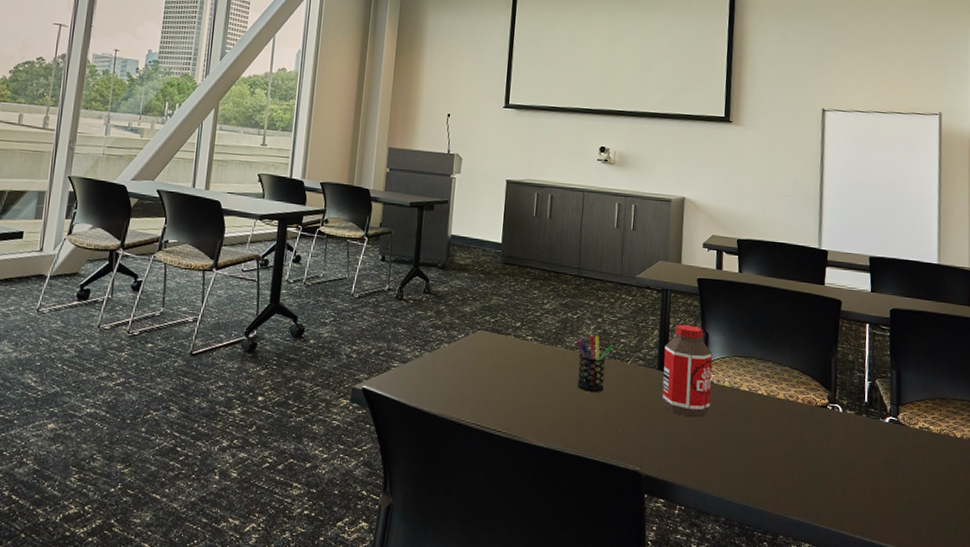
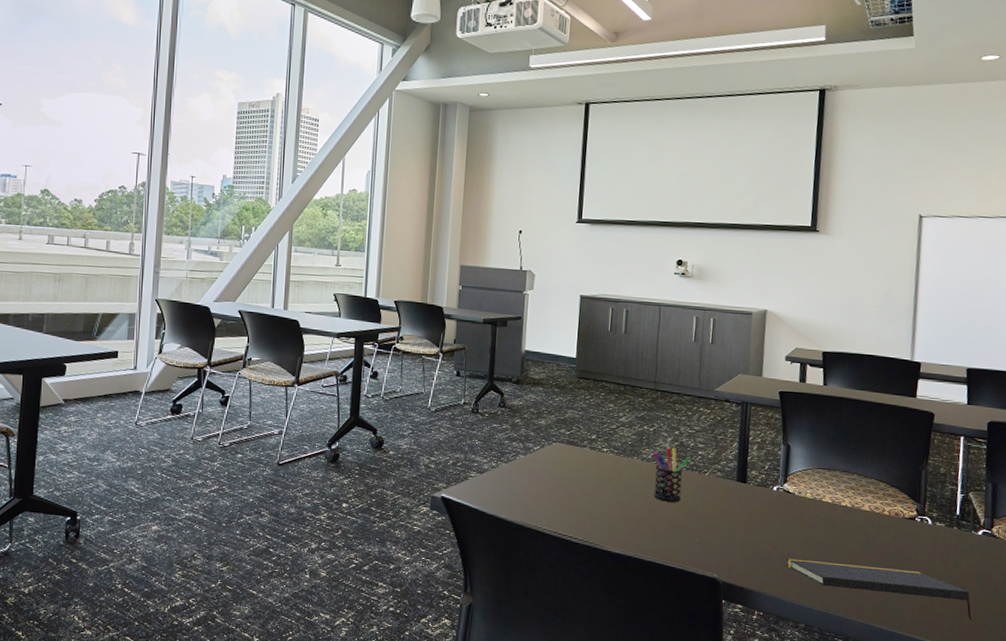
bottle: present [662,324,713,418] -> none [740,437,795,528]
notepad: none [706,449,883,509] -> present [786,558,972,620]

